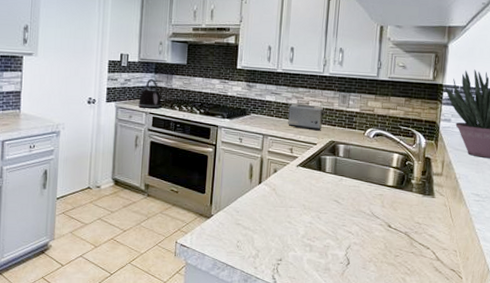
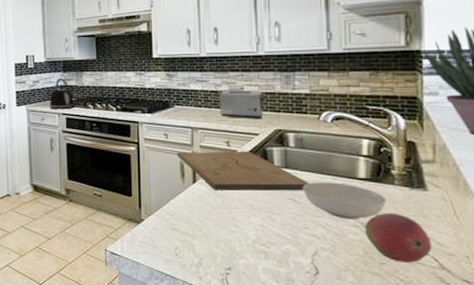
cutting board: none [248,155,351,193] -> present [176,150,309,191]
bowl: none [345,187,406,220] -> present [302,182,387,220]
fruit: none [387,214,433,255] -> present [364,212,432,263]

